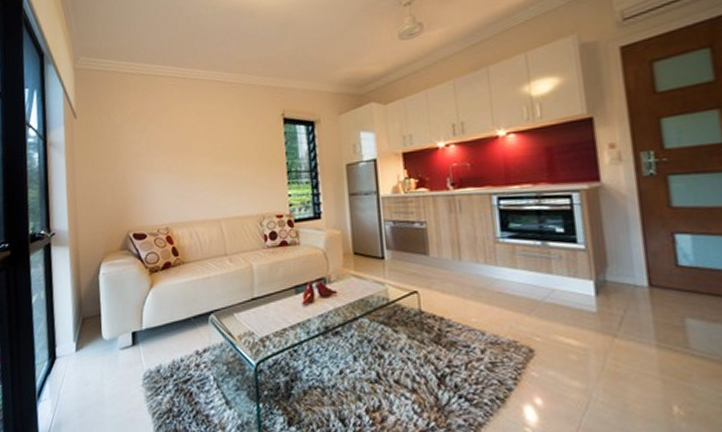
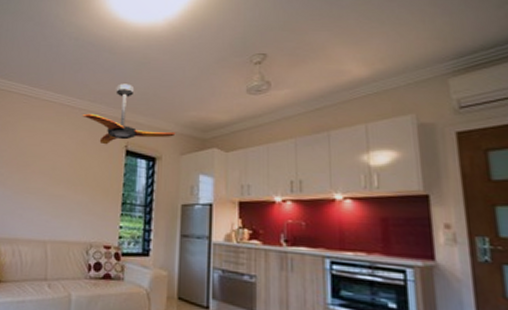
ceiling fan: none [234,48,331,116] -> present [82,83,176,145]

